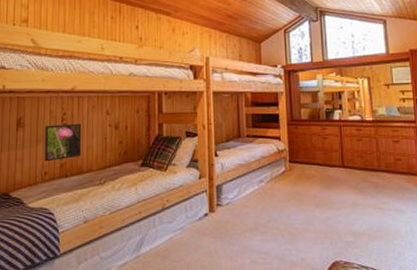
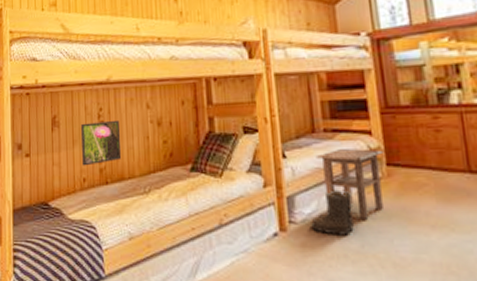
boots: none [232,180,264,214] -> present [309,189,354,236]
side table: none [240,150,289,202] -> present [315,149,385,219]

